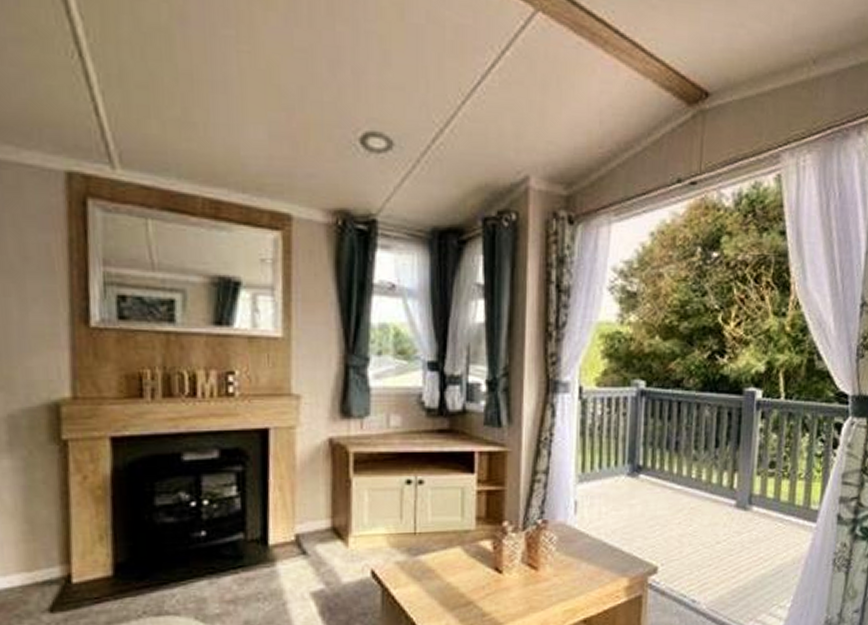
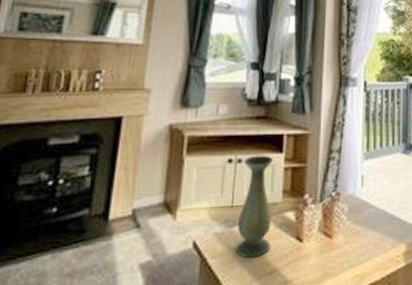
vase: none [422,476,463,589] -> present [236,155,273,258]

